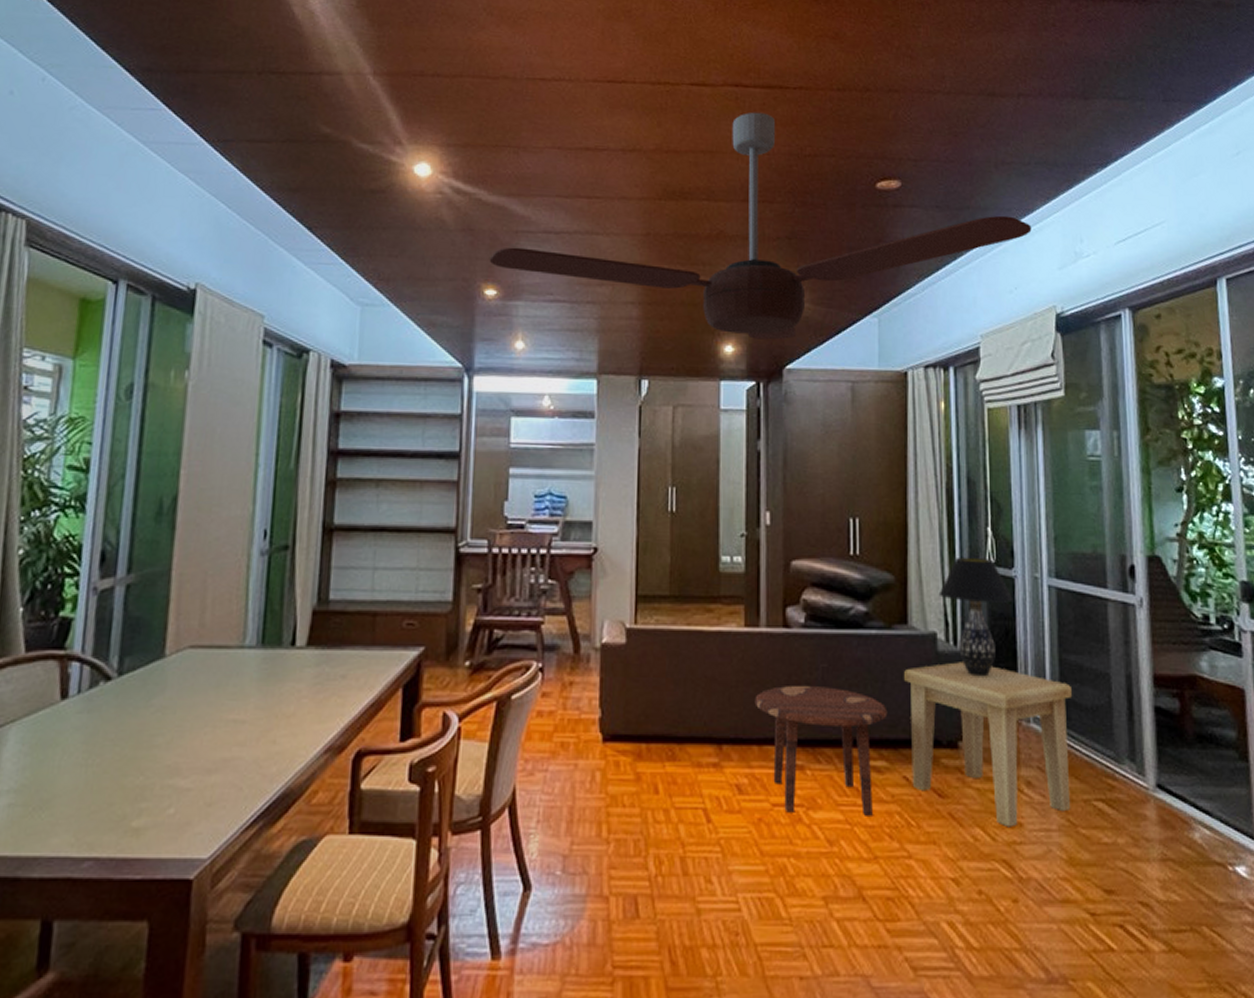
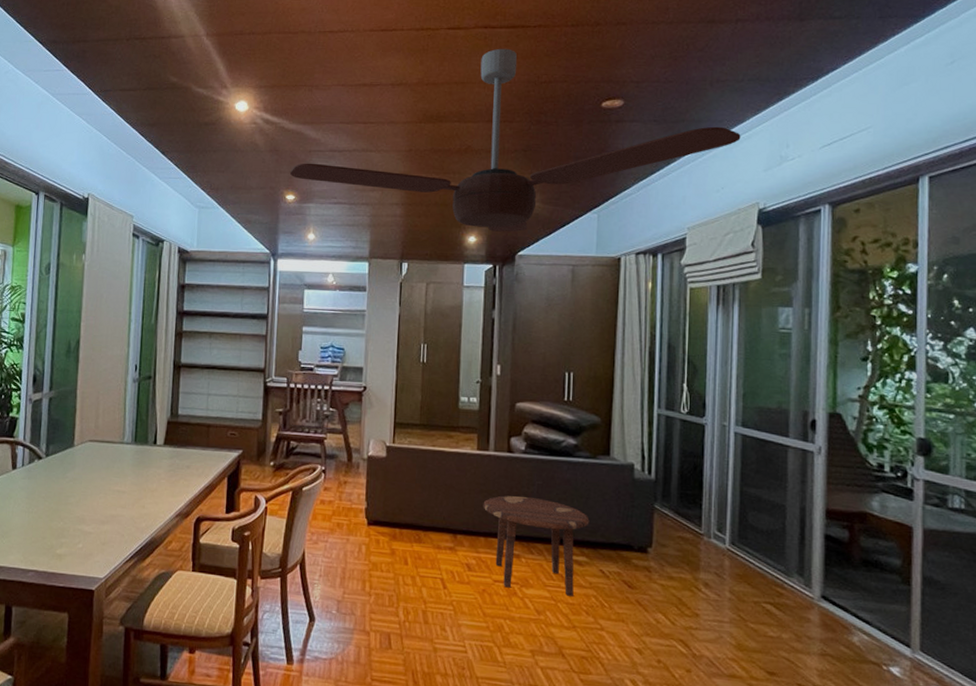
side table: present [904,662,1072,828] -> none [605,487,750,616]
table lamp: present [938,557,1013,677] -> none [637,406,703,501]

